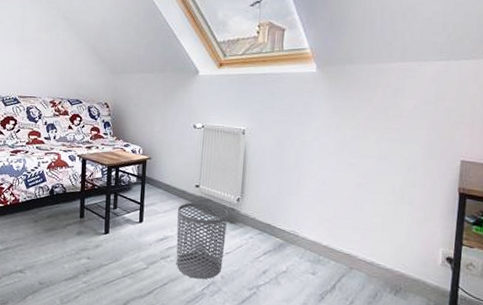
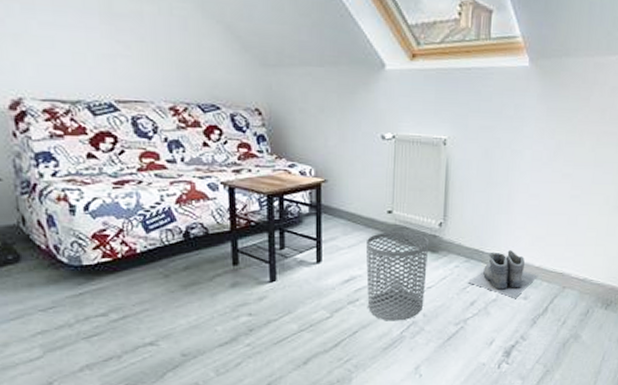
boots: none [261,227,326,273] -> present [468,250,538,298]

